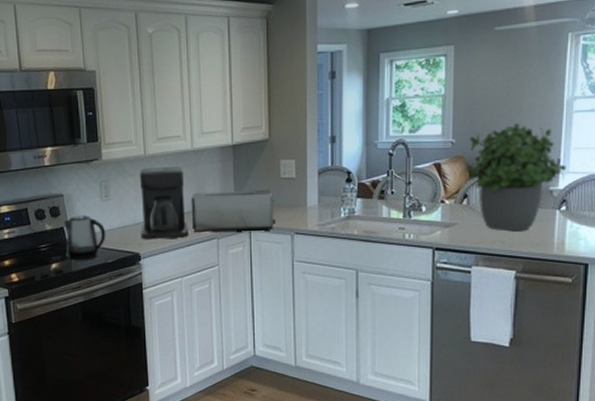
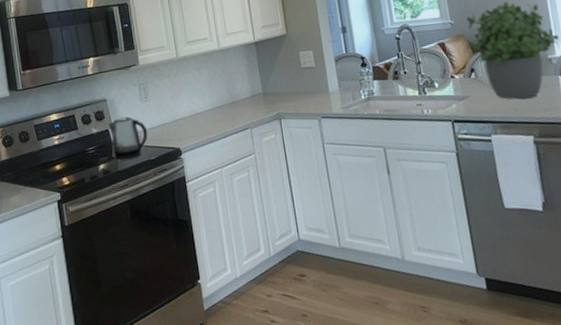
coffee maker: present [139,166,189,240] -> none [173,65,224,136]
toaster: present [191,189,276,233] -> none [222,79,302,125]

